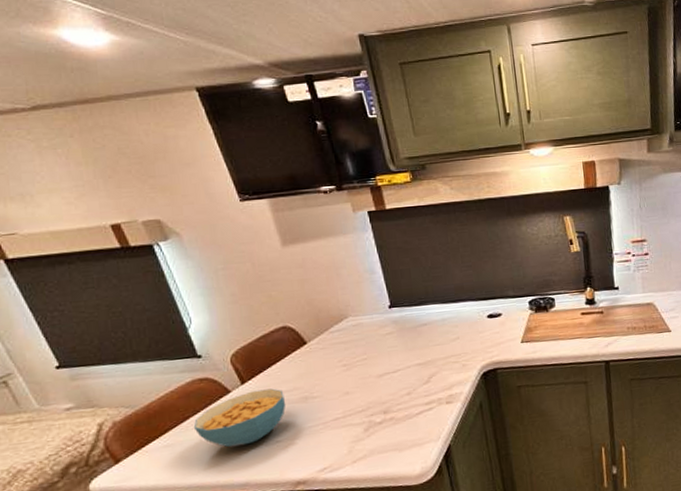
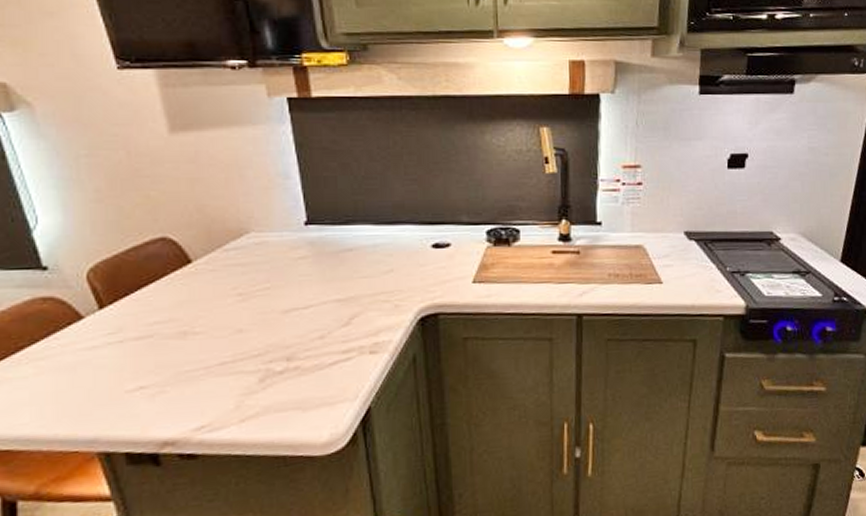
cereal bowl: present [193,388,286,448] -> none [28,317,158,391]

